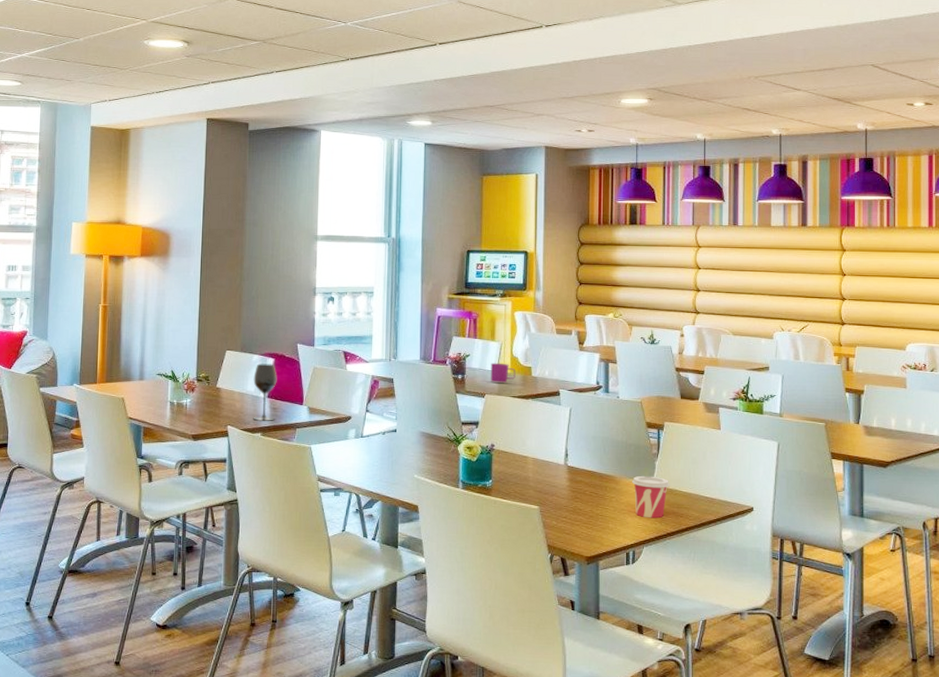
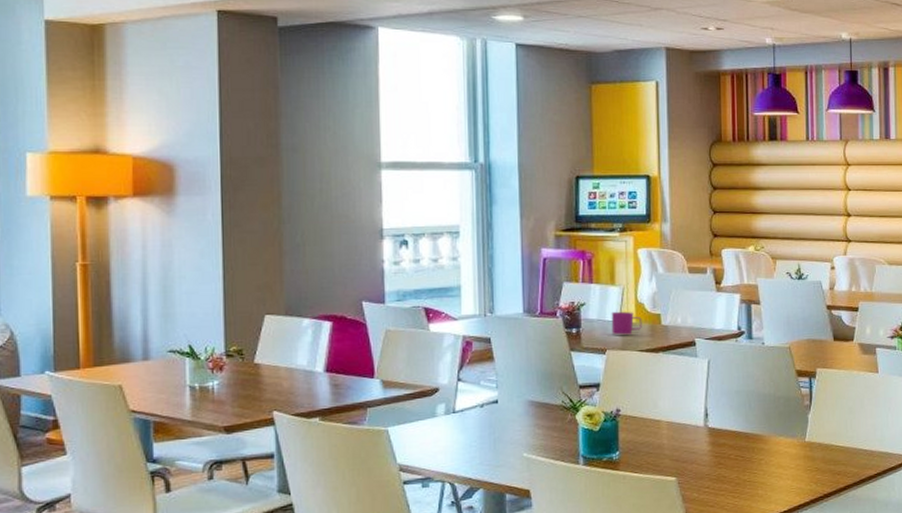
wineglass: present [253,363,277,422] -> none [304,328,338,403]
cup: present [632,475,670,519] -> none [783,431,825,480]

